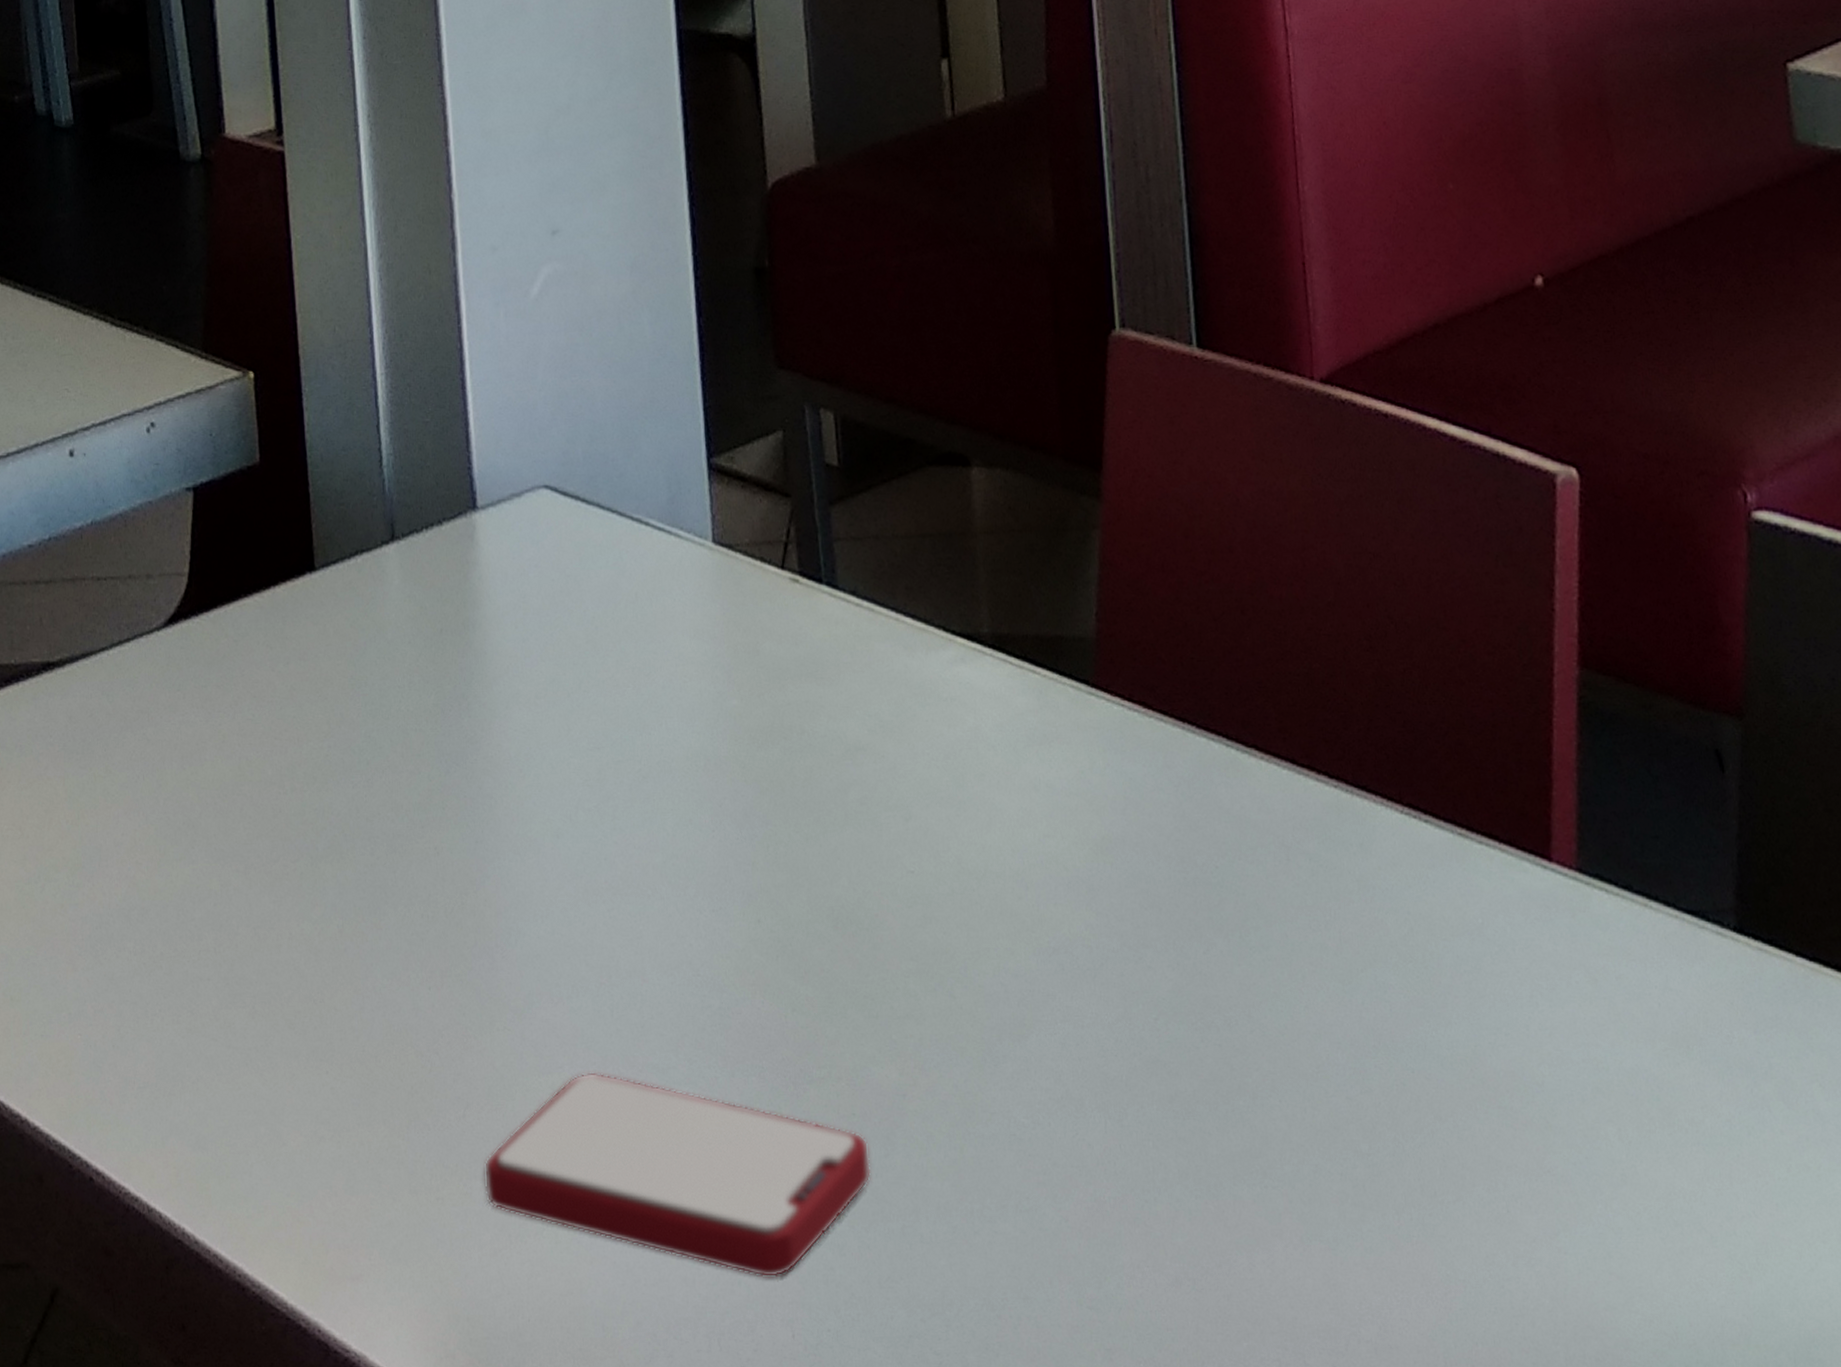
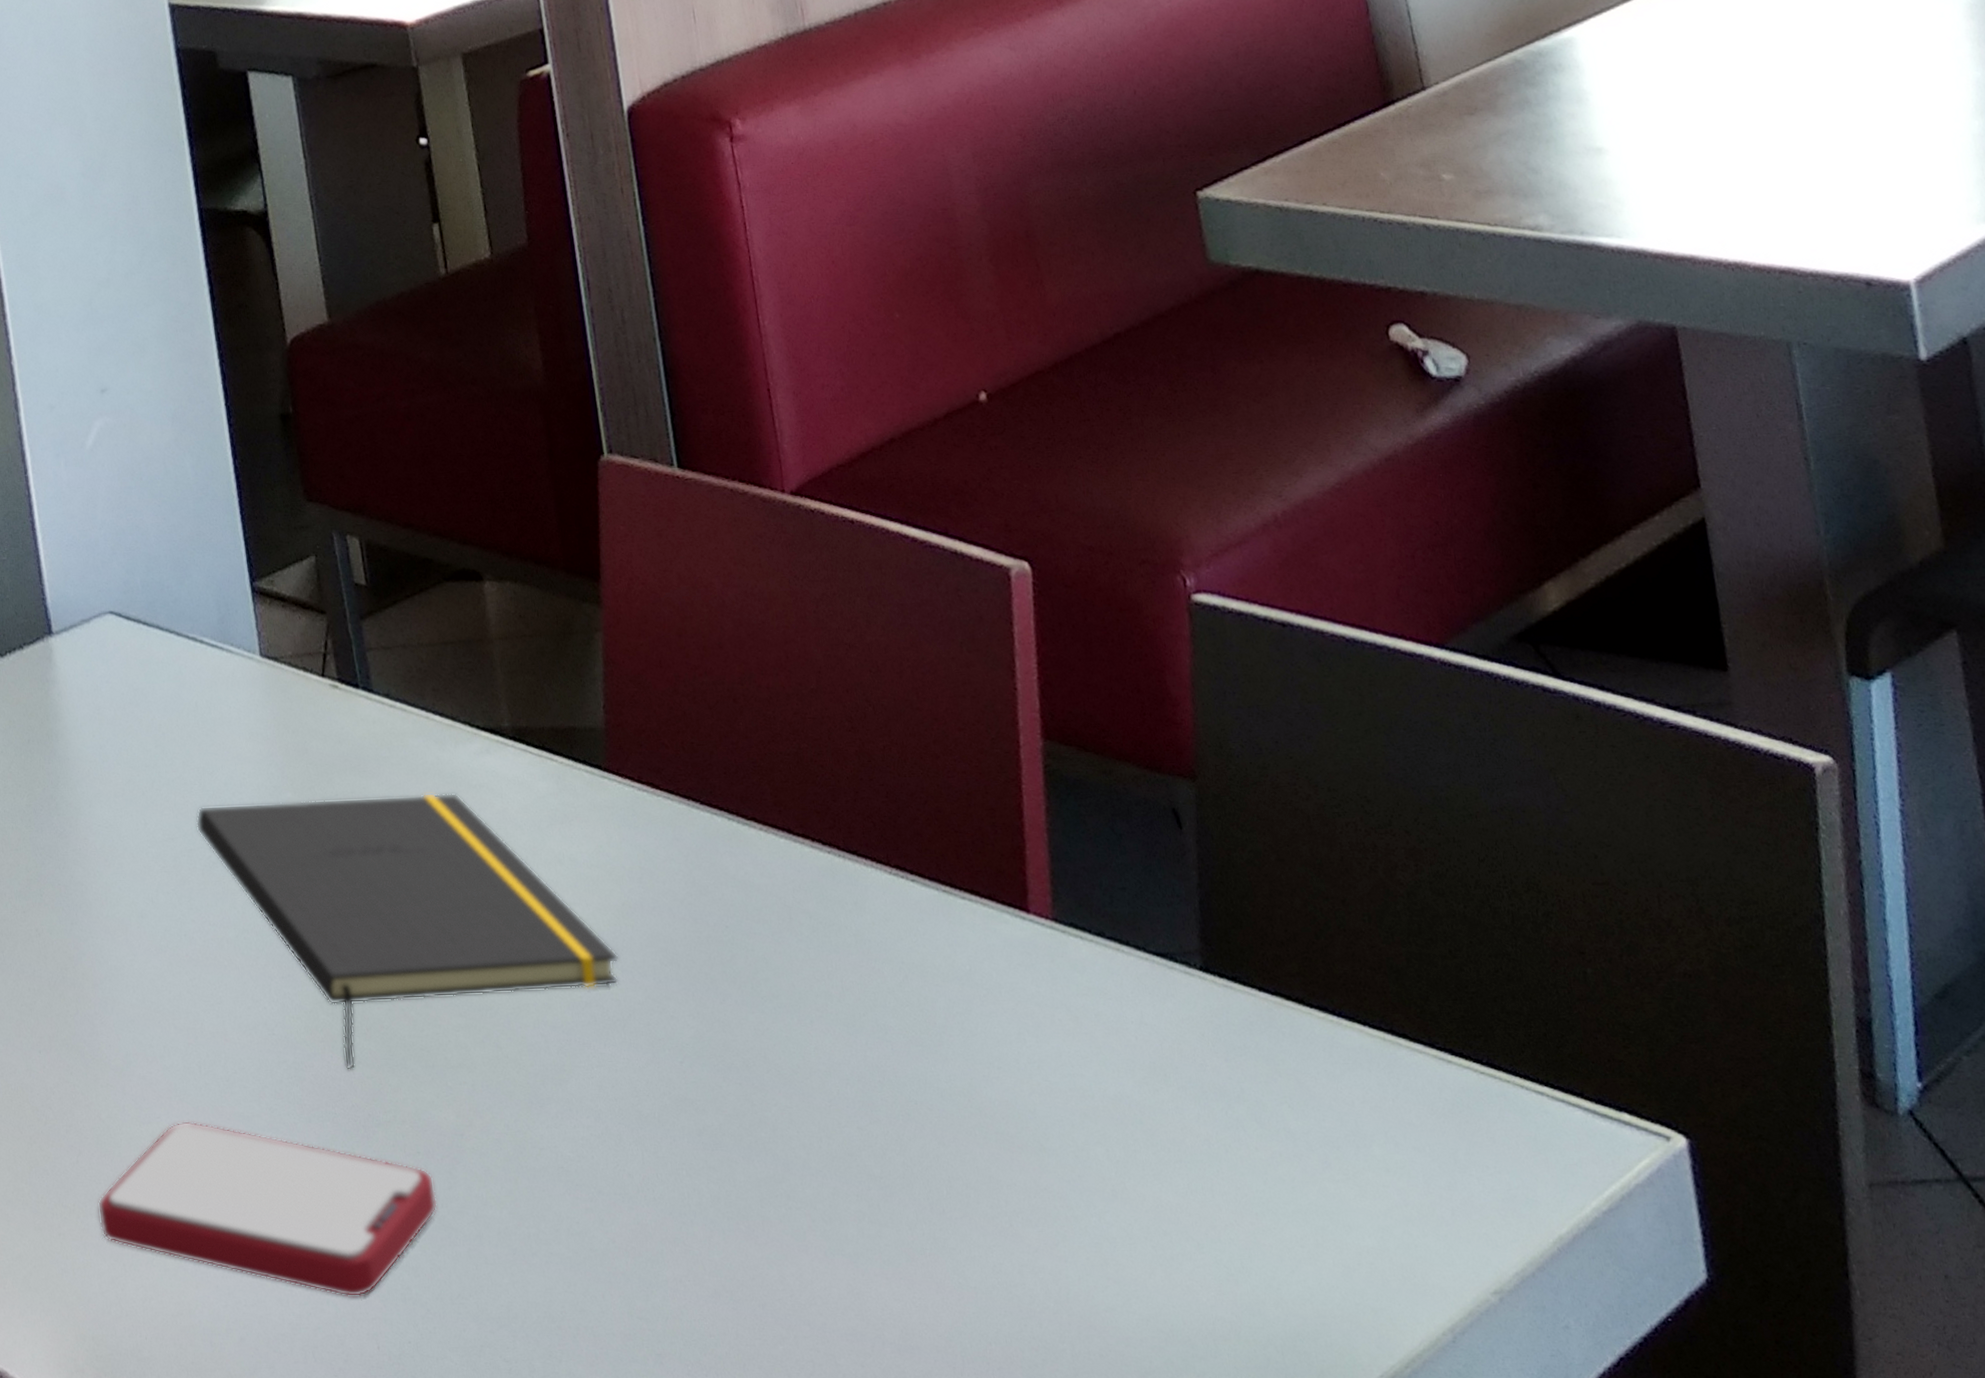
notepad: none [626,704,1094,1018] -> present [195,792,619,1070]

